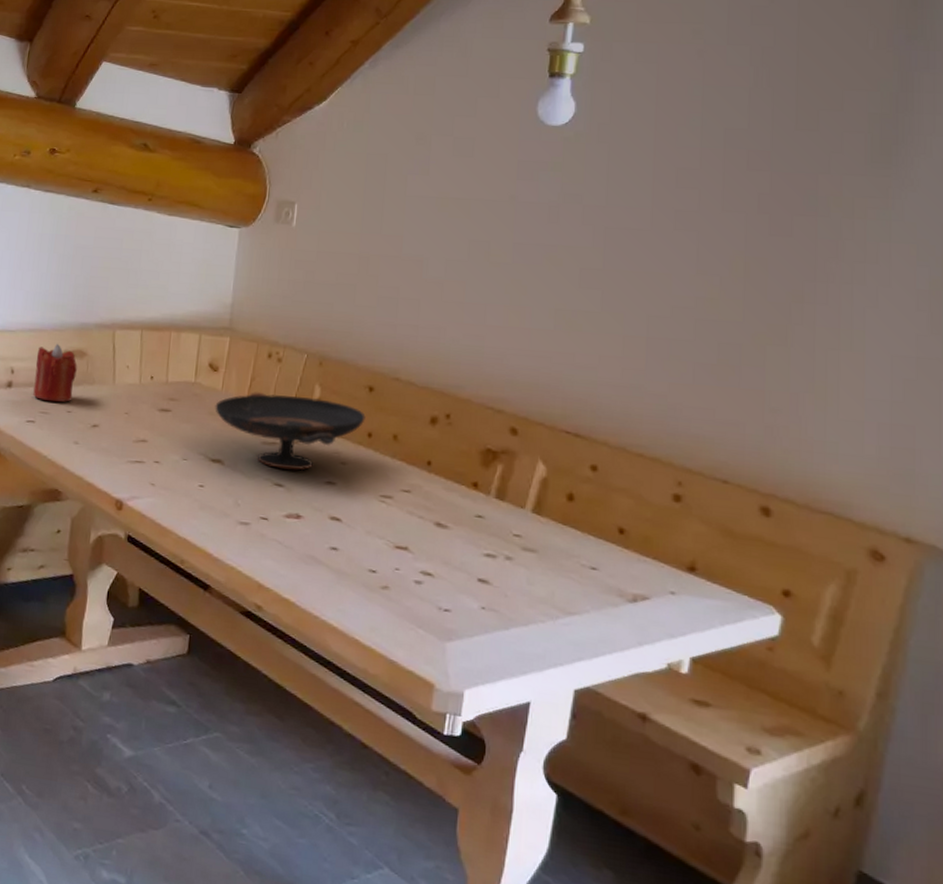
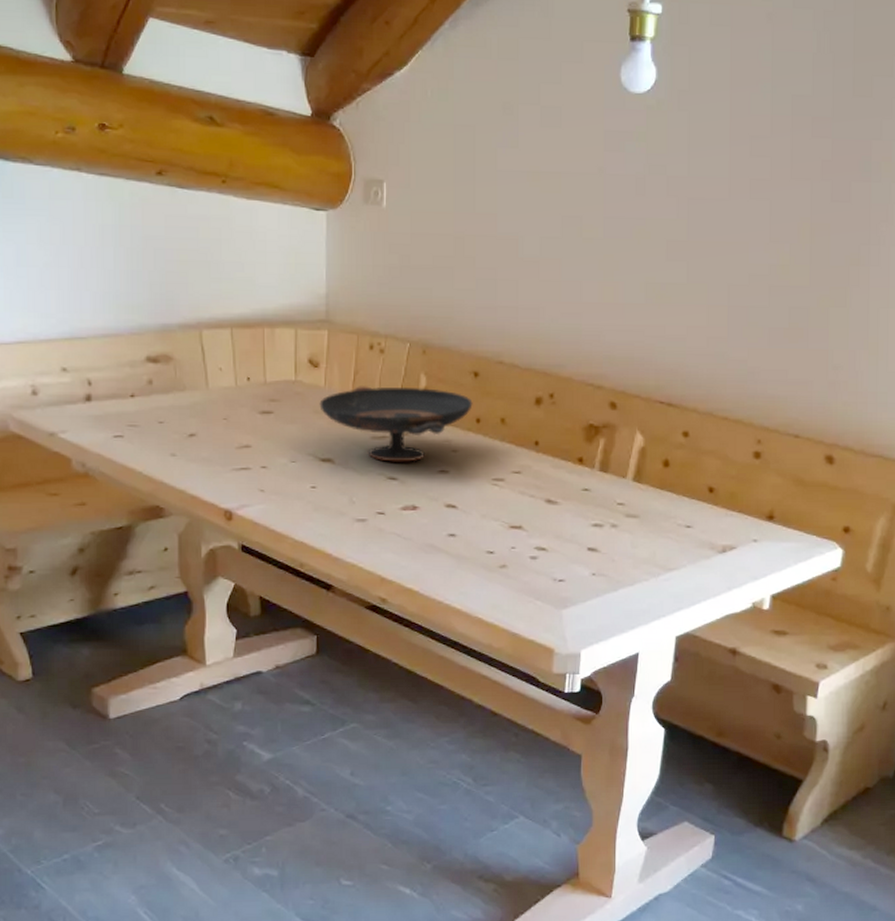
candle: present [33,343,77,403] -> none [115,348,164,413]

